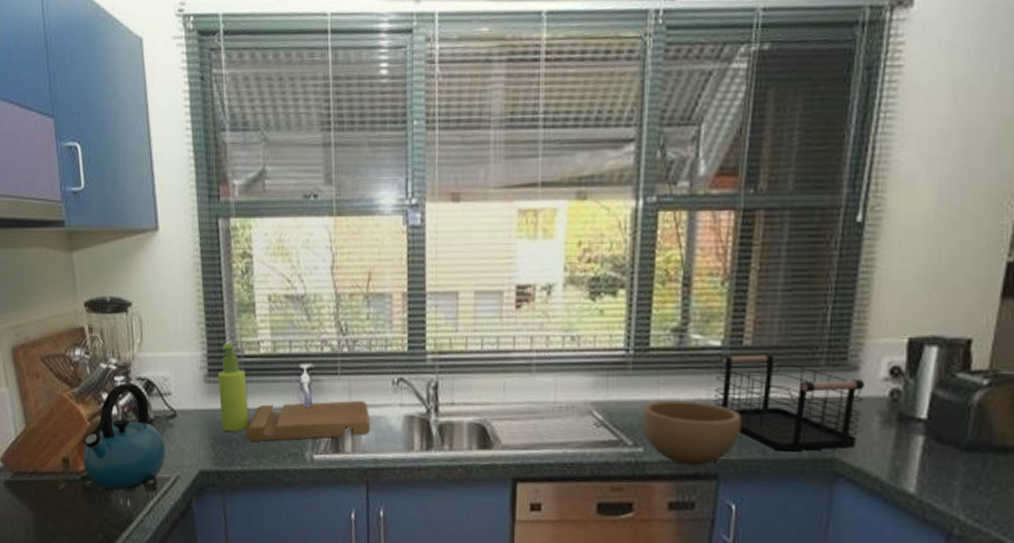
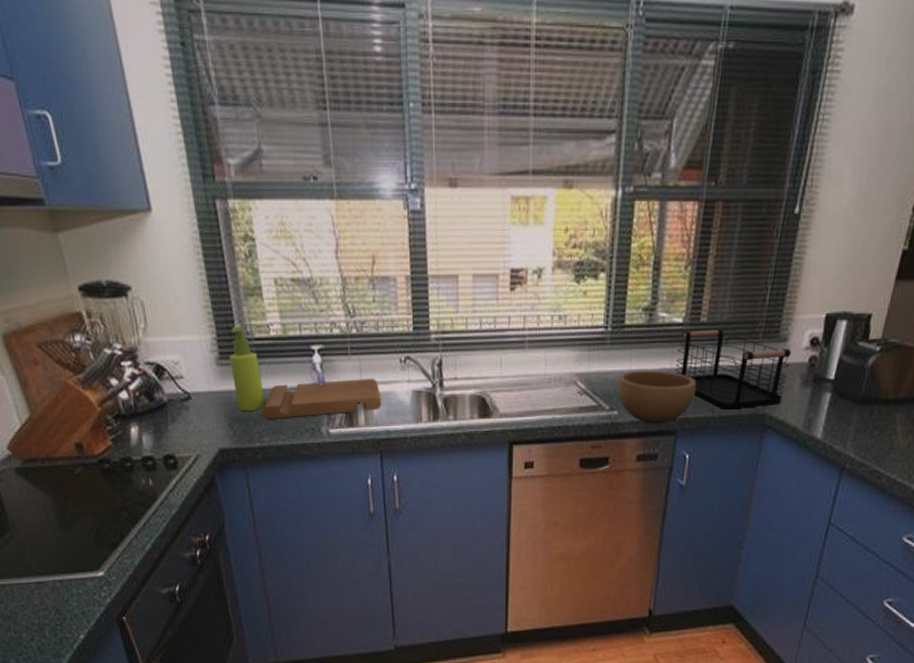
kettle: present [82,383,165,489] -> none [96,368,184,470]

